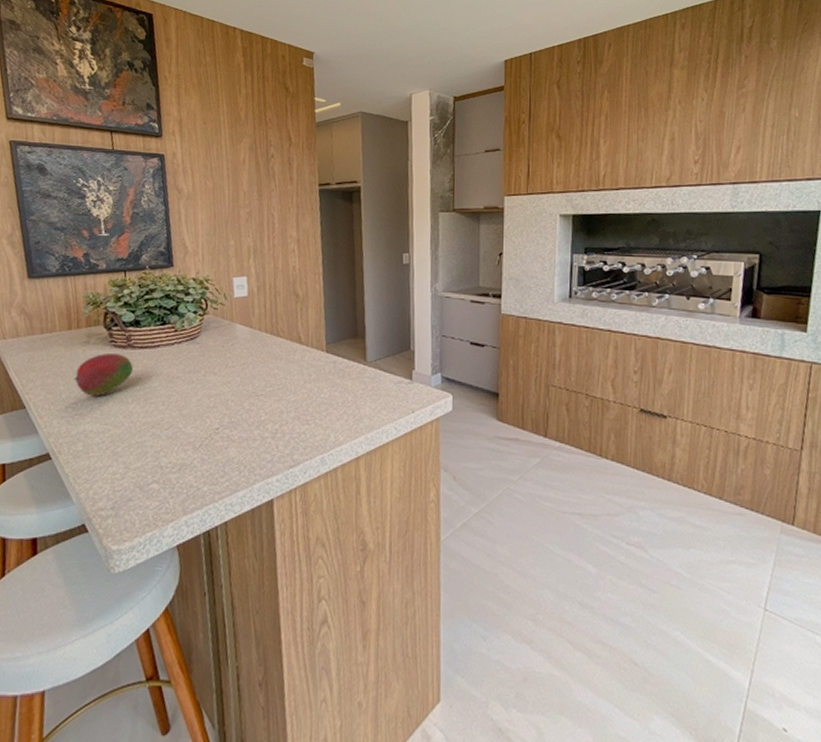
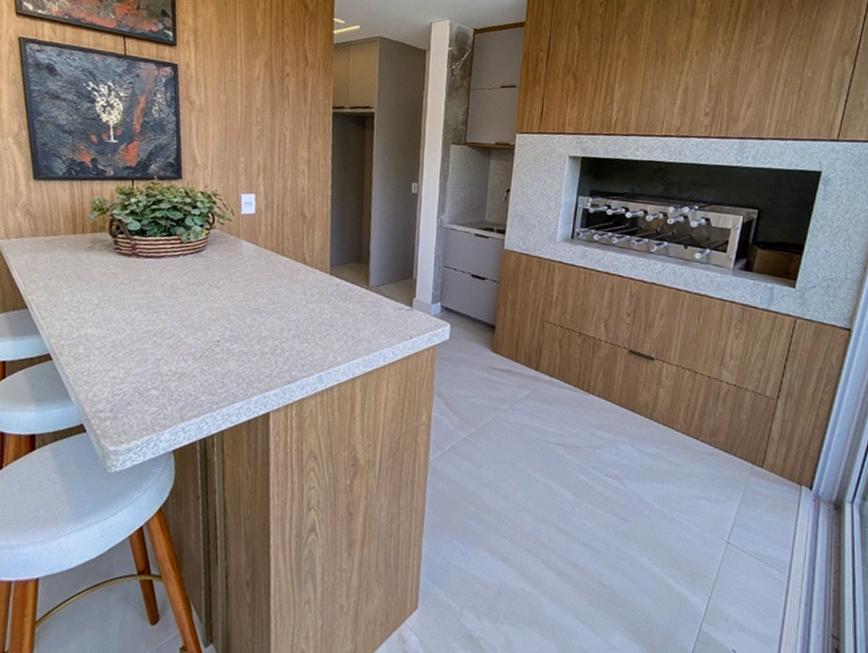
fruit: present [73,353,133,396] -> none [77,260,137,302]

